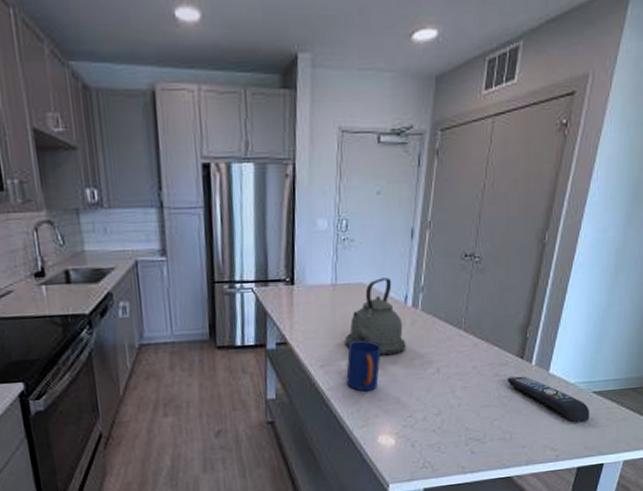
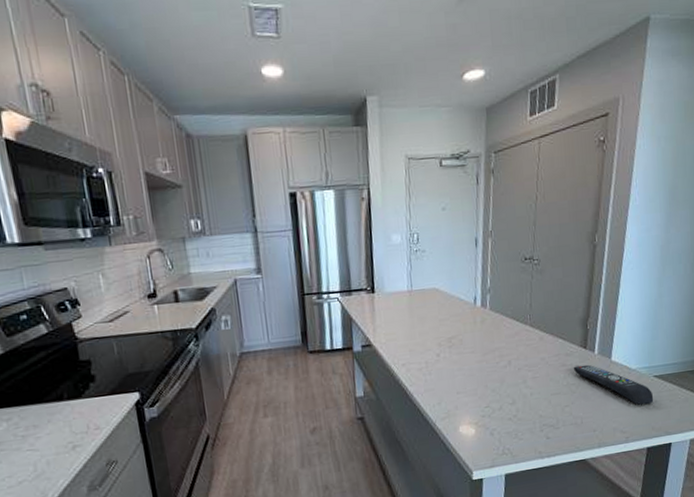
kettle: present [345,277,406,356] -> none [423,282,479,353]
mug: present [346,340,381,392] -> none [426,339,457,386]

